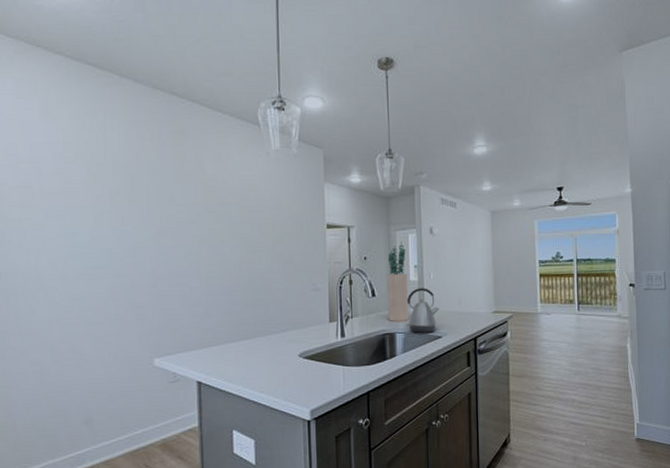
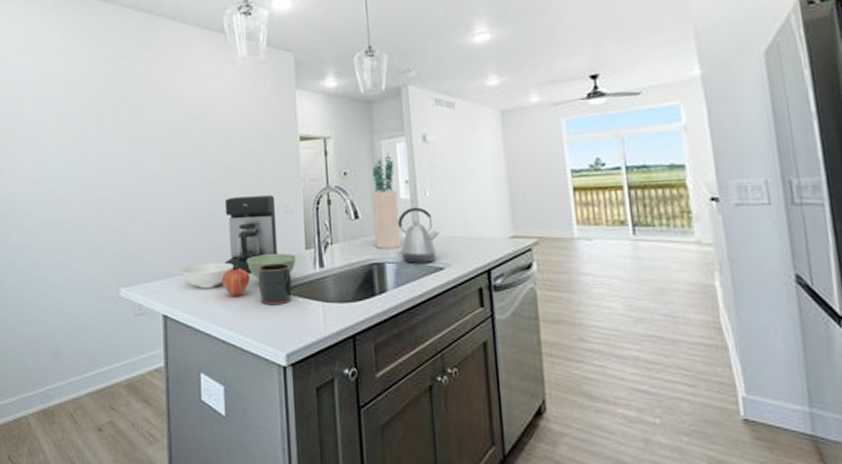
bowl: none [215,333,265,358] -> present [182,262,235,289]
fruit: none [253,336,280,363] -> present [221,265,251,296]
coffee maker: none [256,275,305,343] -> present [224,195,278,273]
bowl: none [276,325,321,349] -> present [246,253,296,280]
mug: none [287,334,317,370] -> present [258,263,292,305]

